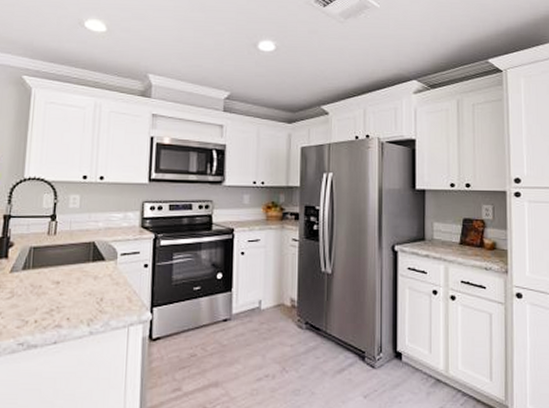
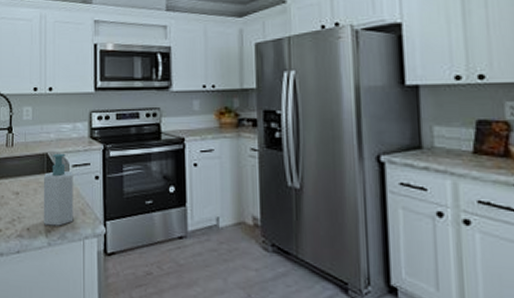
soap bottle: none [85,242,121,314] -> present [43,153,74,226]

